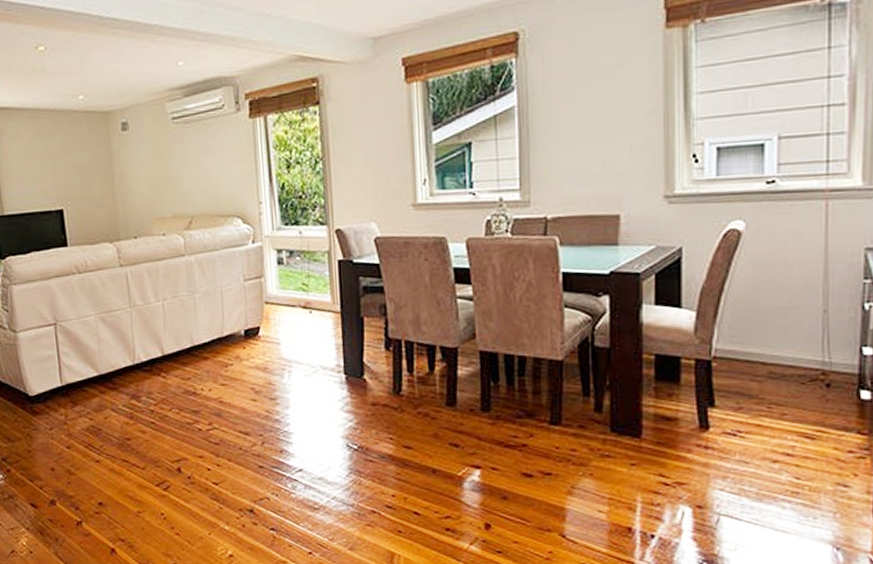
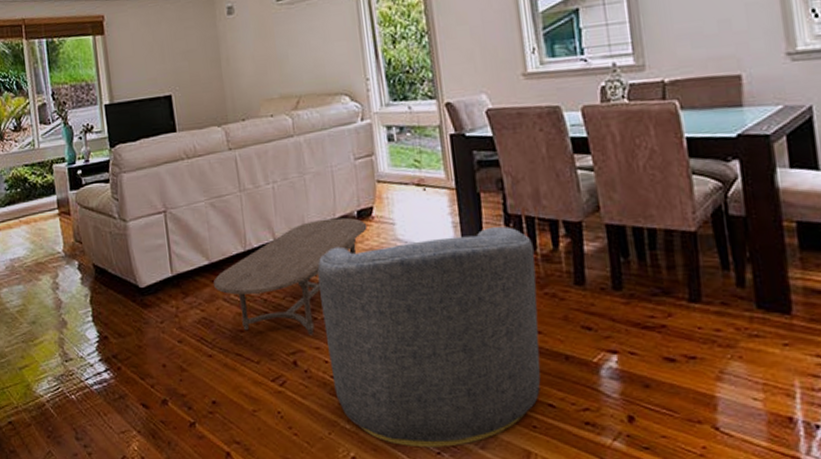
coffee table: none [101,336,254,445] -> present [213,217,368,336]
armchair: none [203,350,412,548] -> present [317,227,541,448]

